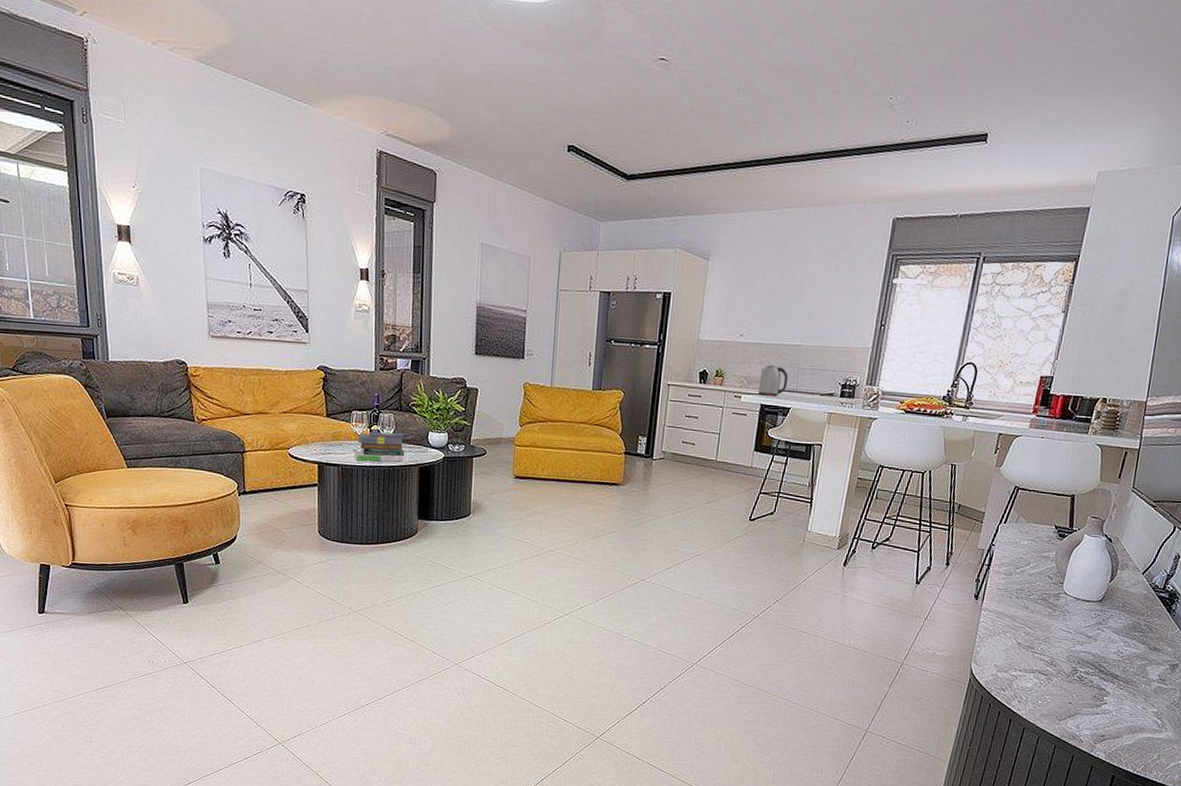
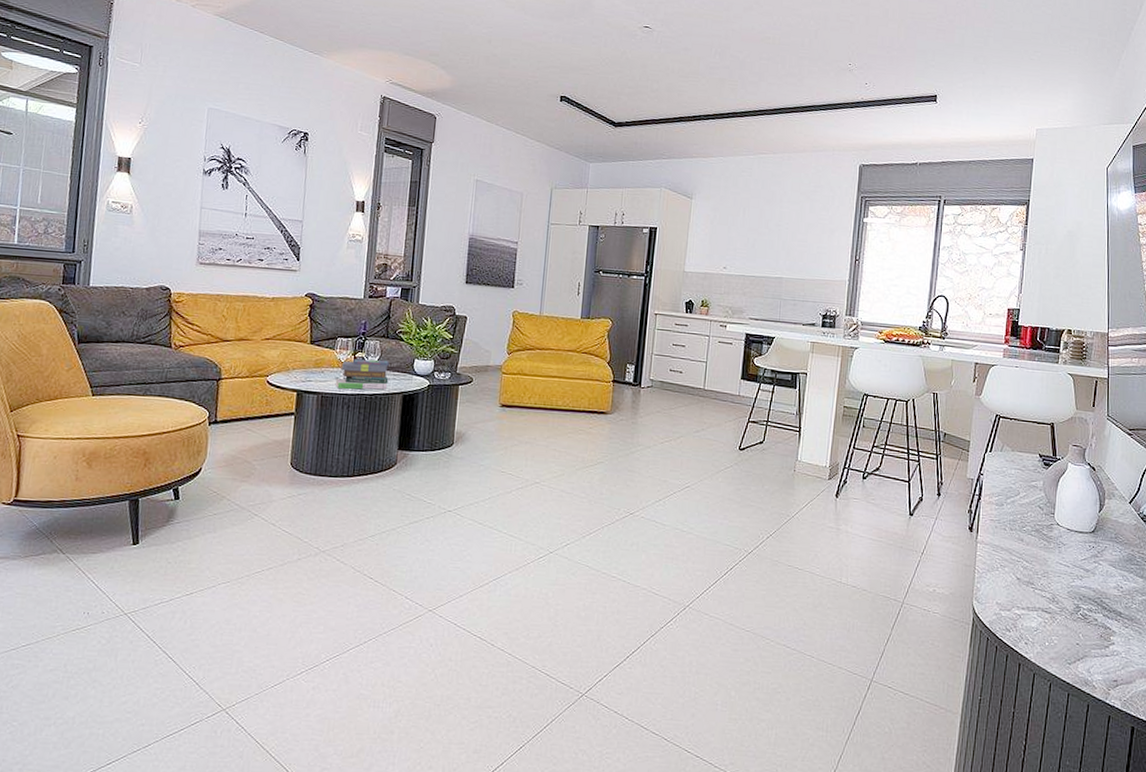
kettle: present [758,365,788,398] -> none [743,296,771,327]

